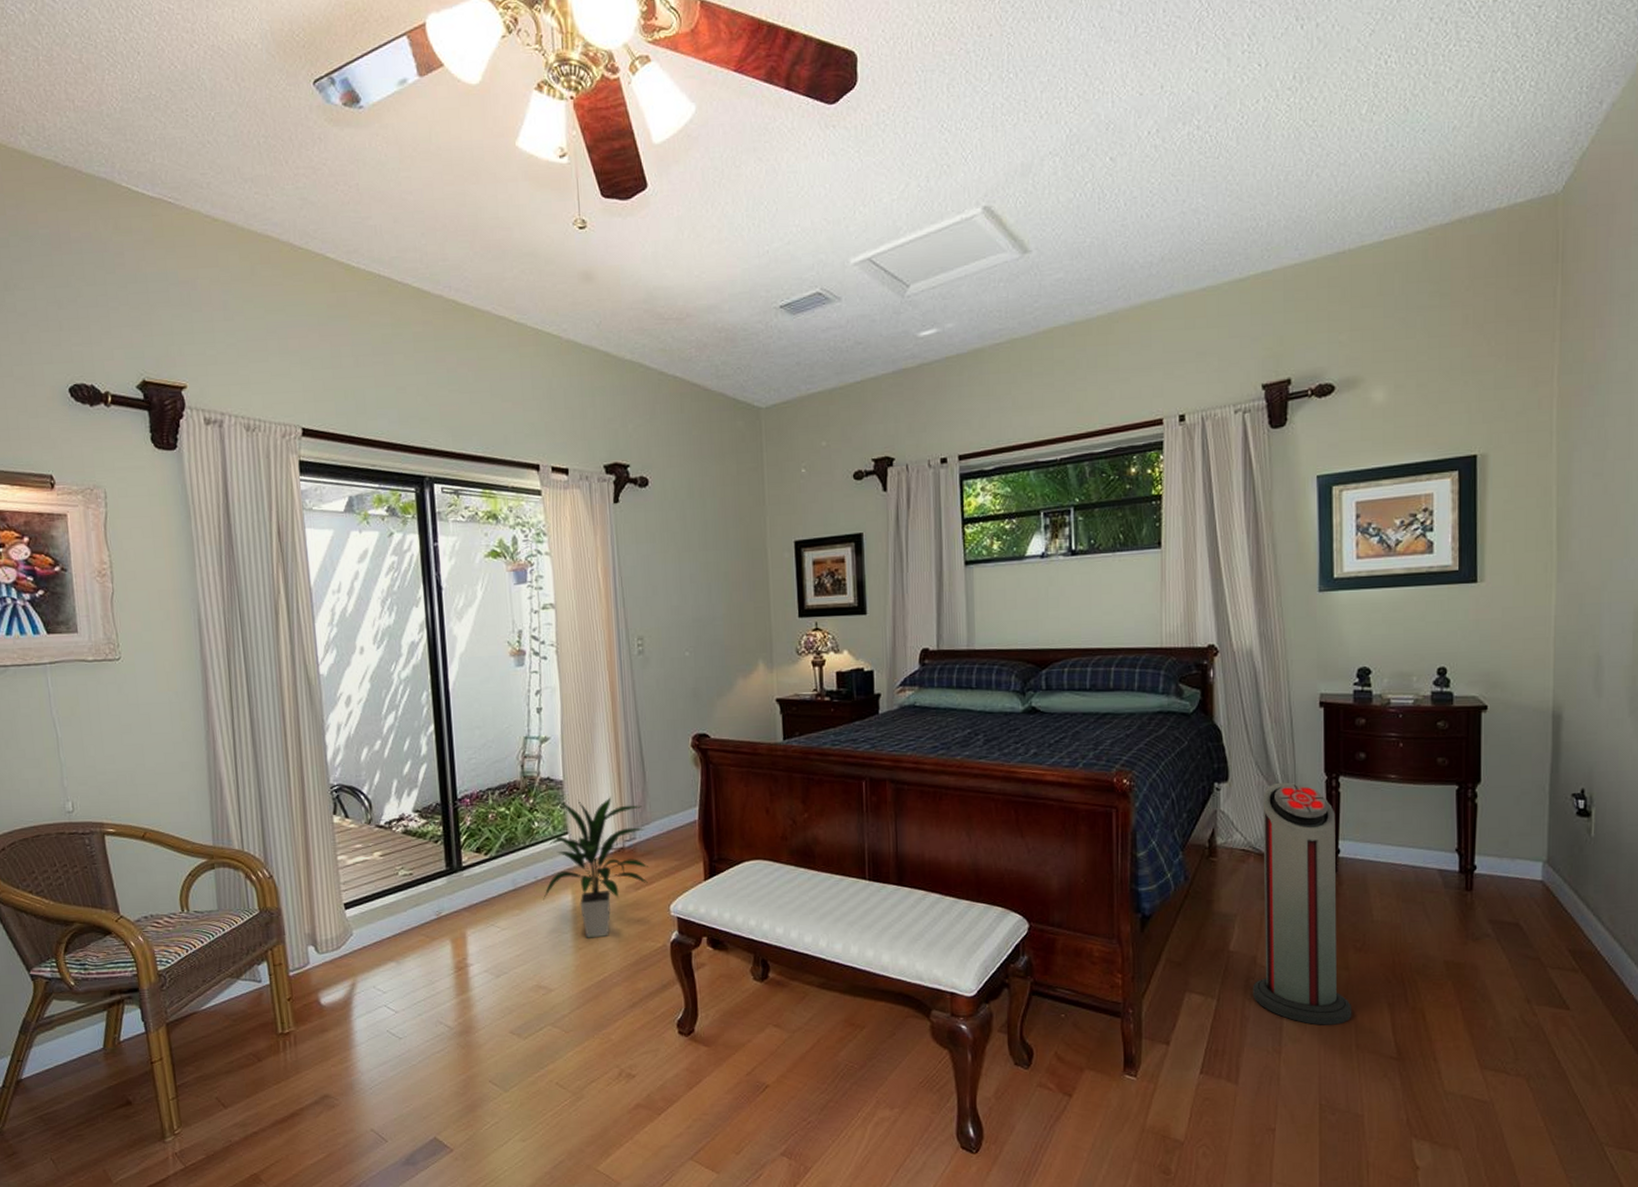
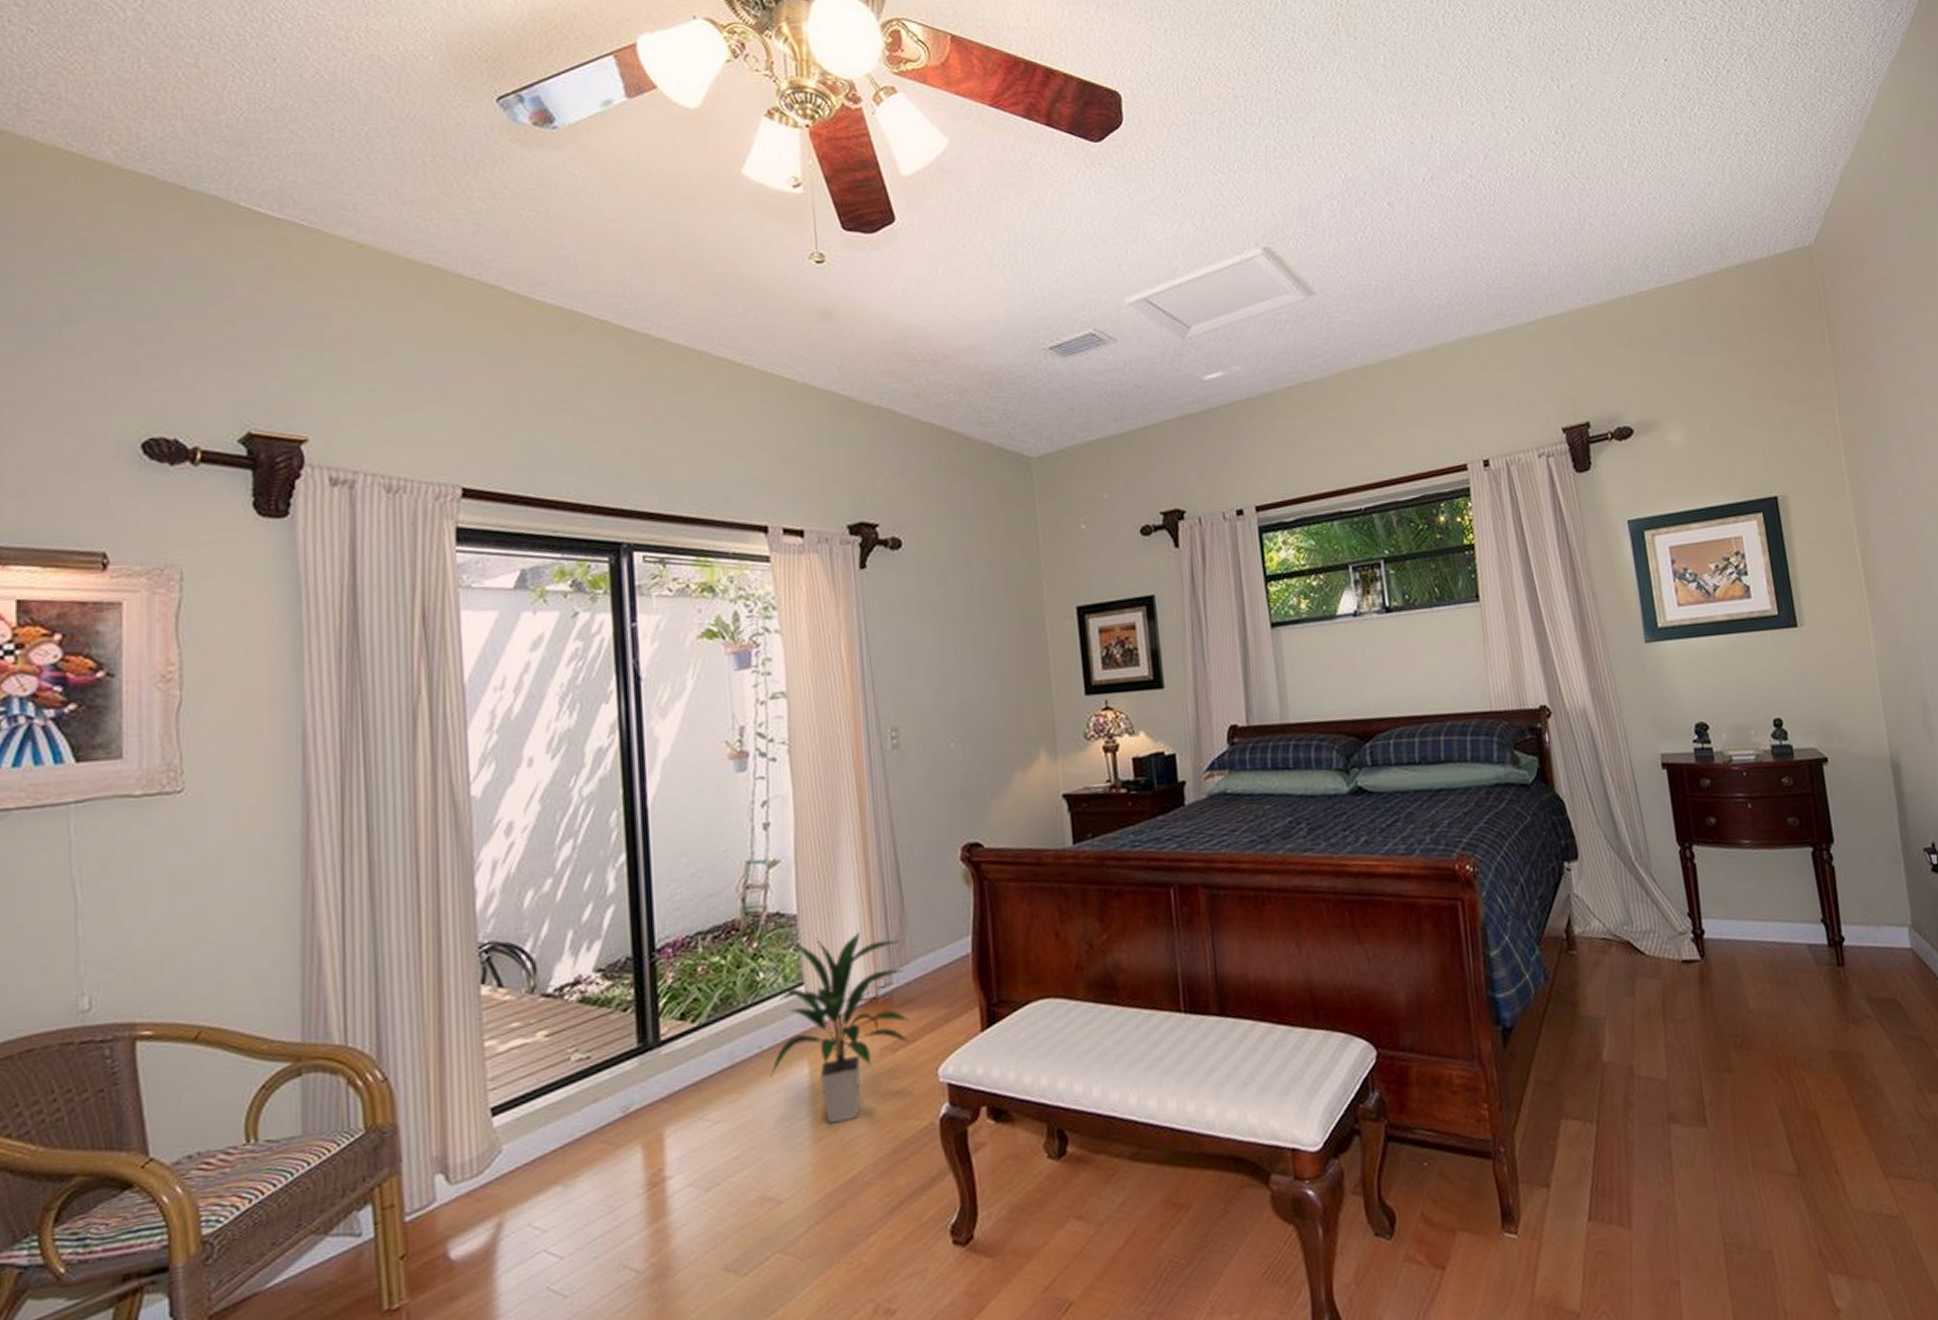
air purifier: present [1253,782,1352,1025] -> none [1616,856,1744,1144]

